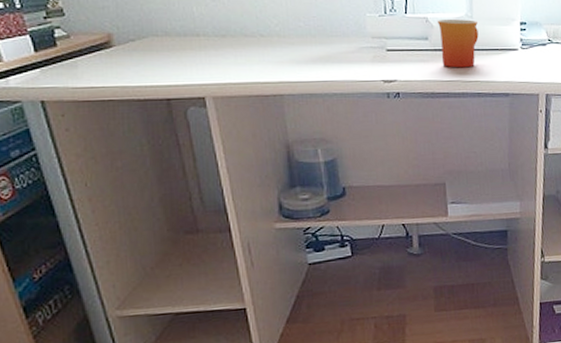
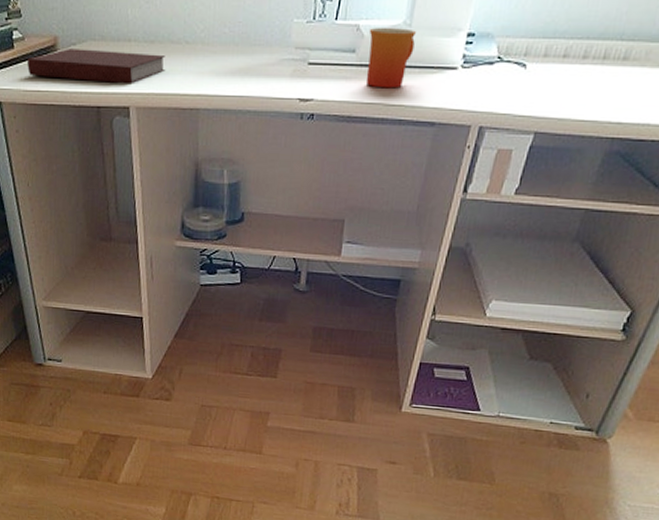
notebook: none [76,44,242,76] -> present [27,49,166,84]

